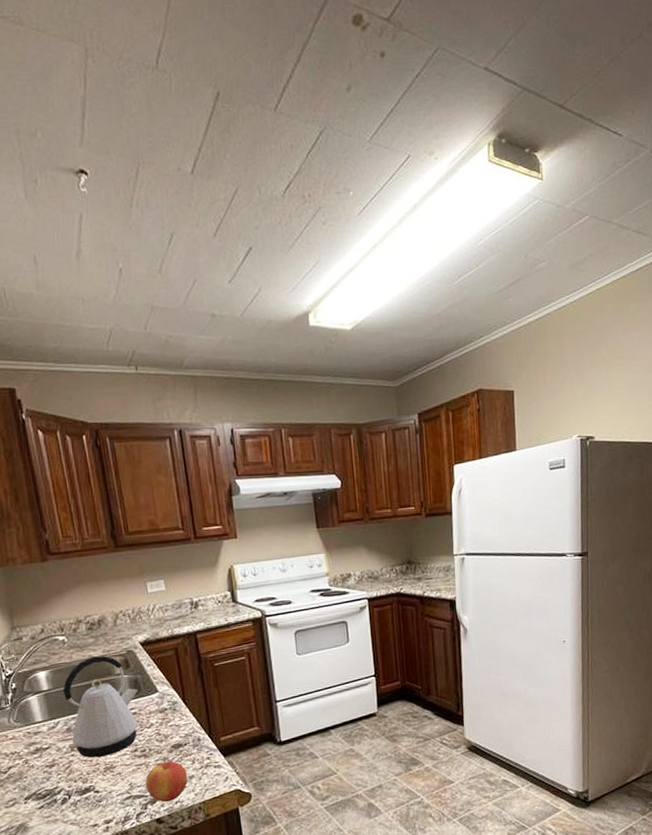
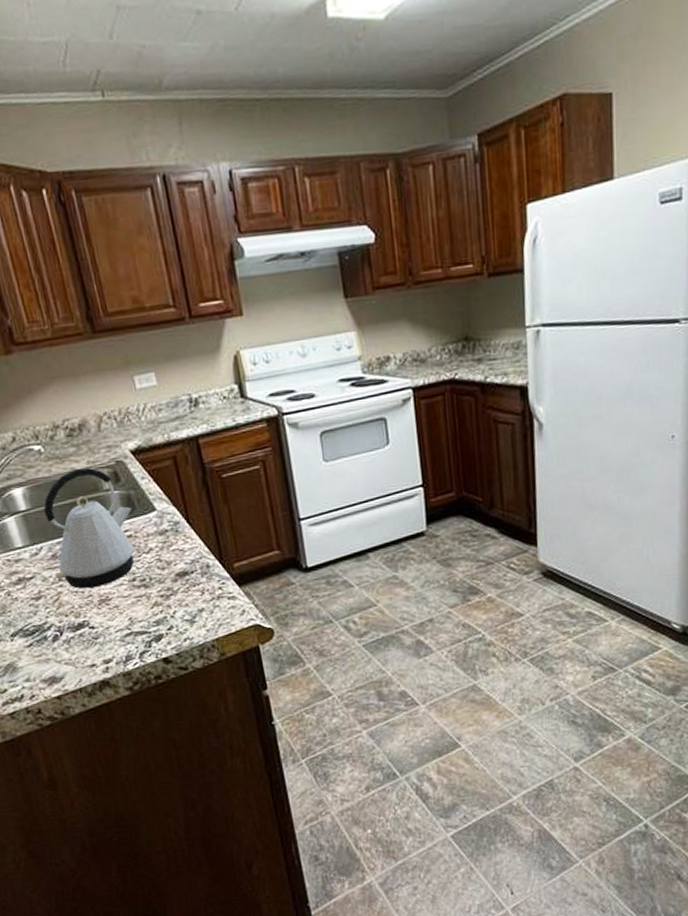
apple: present [145,759,188,803] -> none [147,589,197,640]

